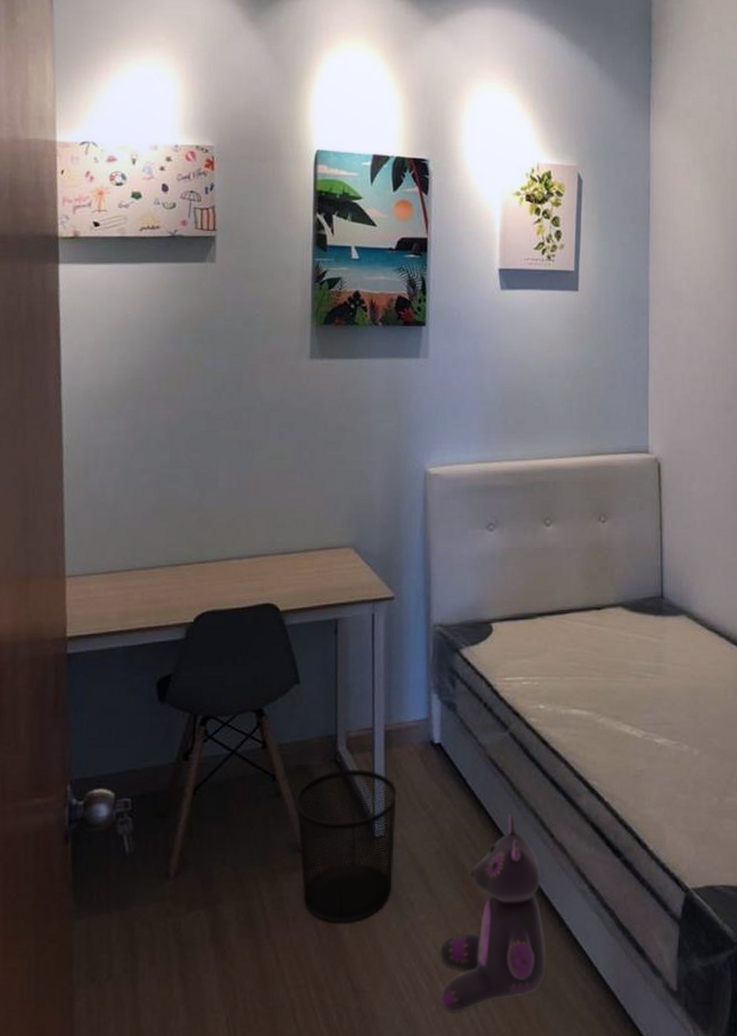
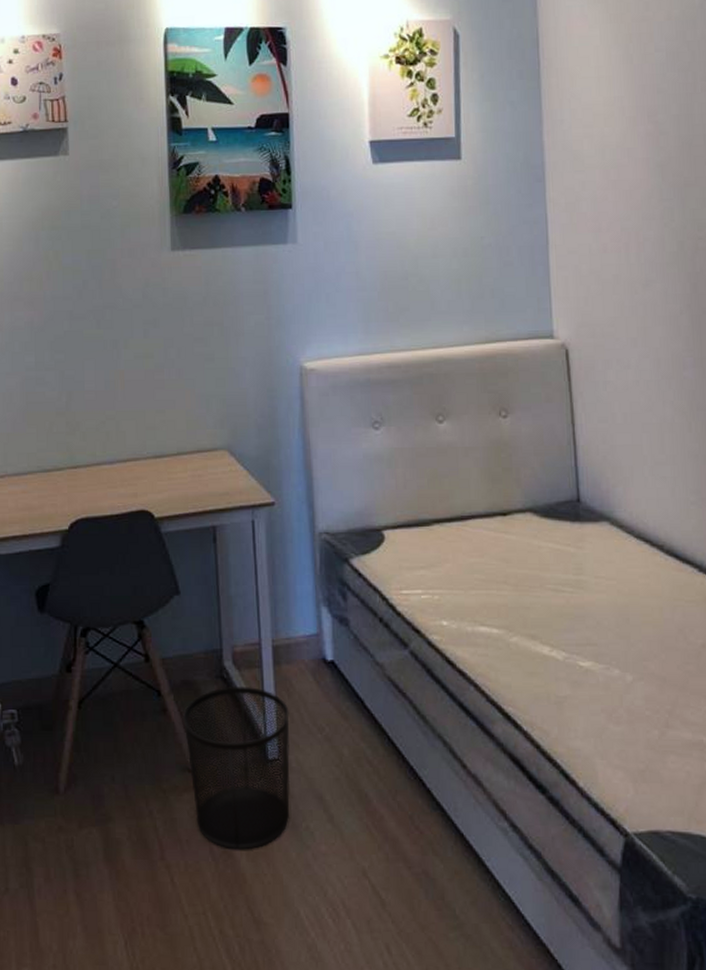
stuffed animal: present [439,814,546,1012] -> none [344,740,466,953]

